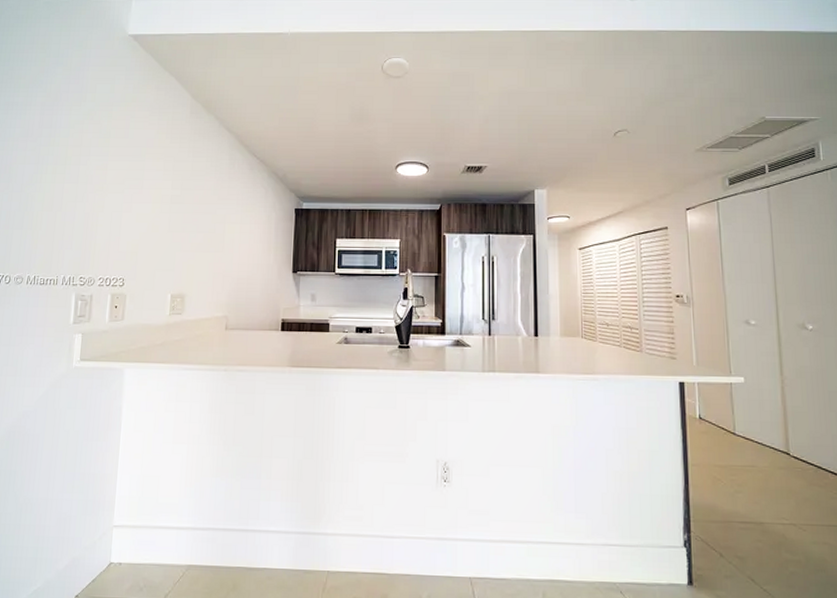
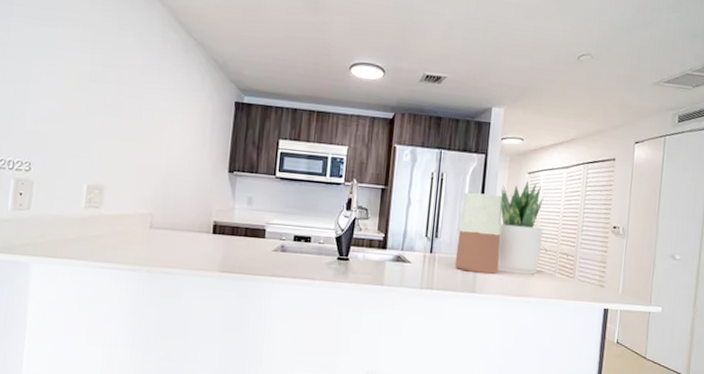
vase: none [514,272,561,353] -> present [455,192,503,274]
planter: none [553,256,602,351] -> present [497,180,544,275]

